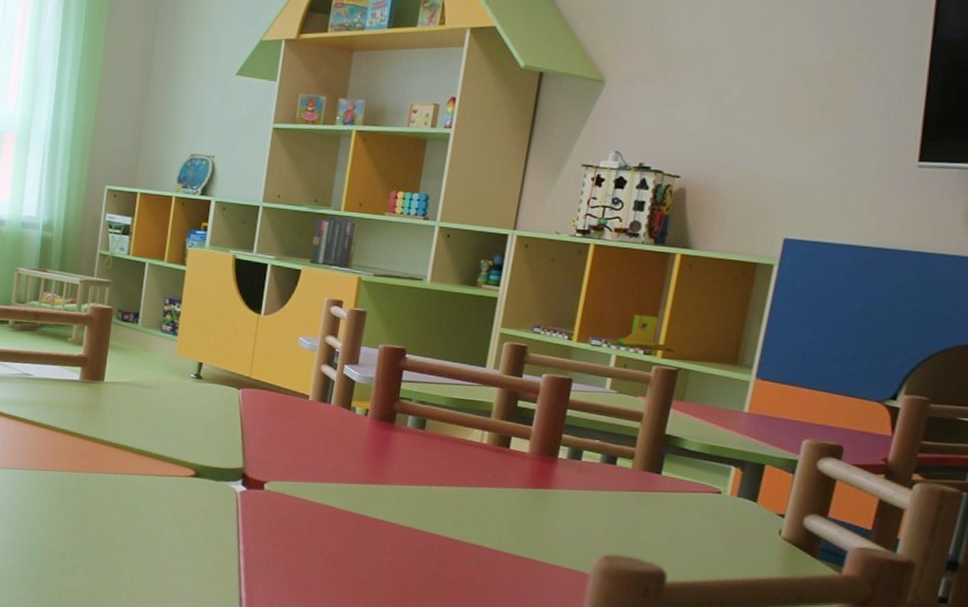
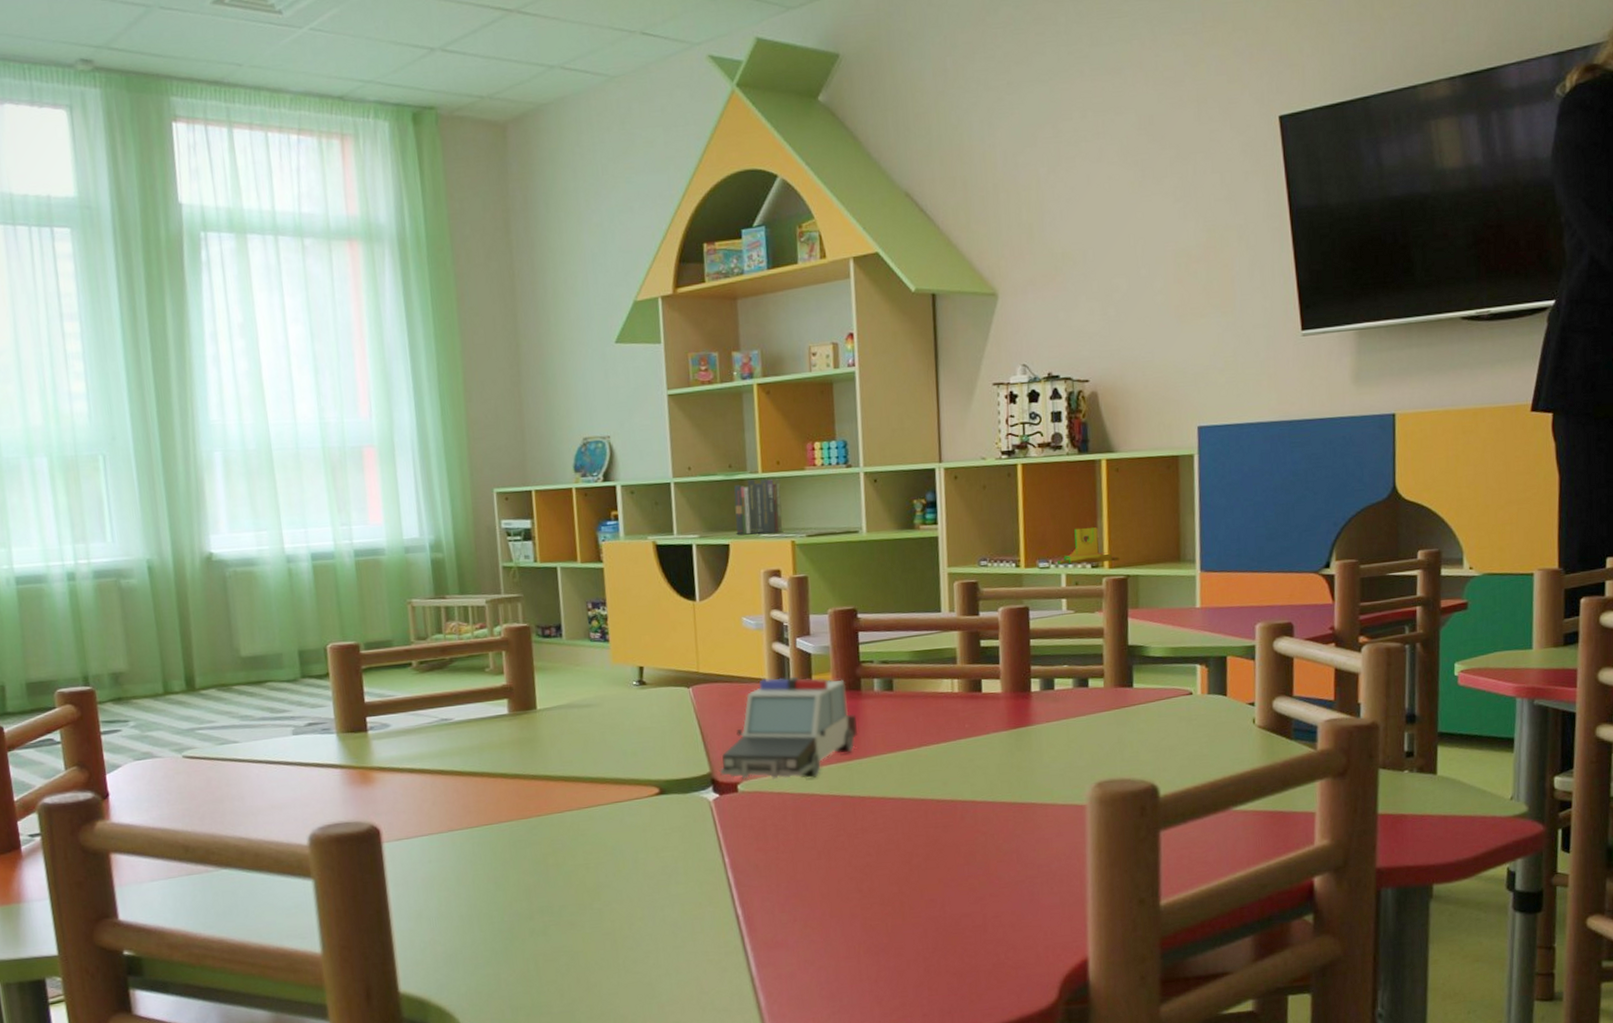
toy car: none [250,395,386,492] -> present [719,676,859,779]

